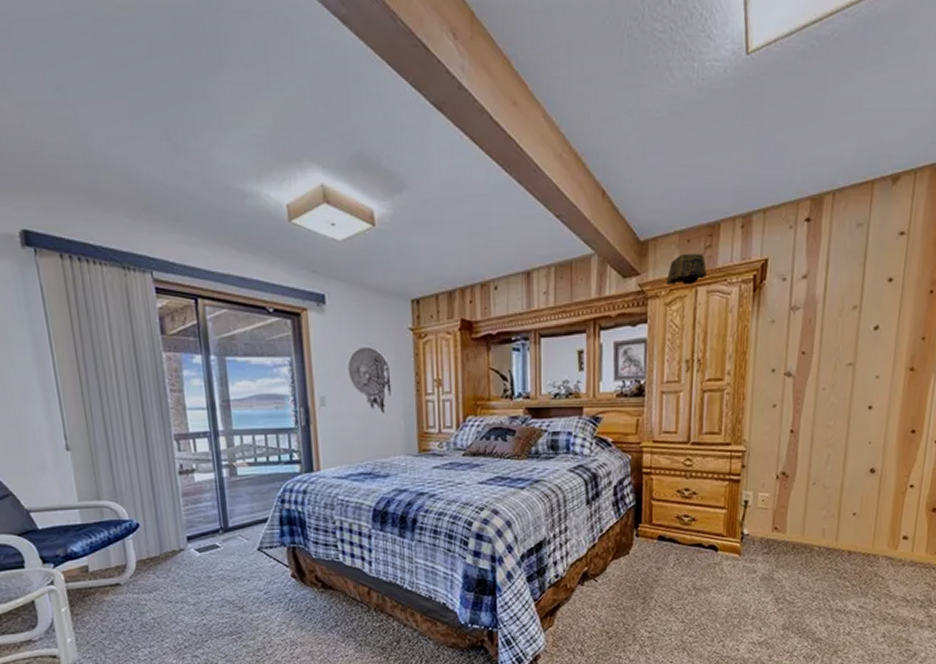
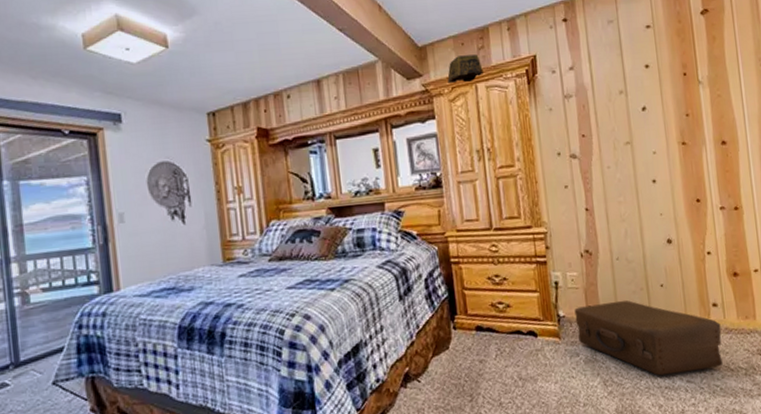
suitcase: none [758,524,907,599] -> present [574,299,723,376]

